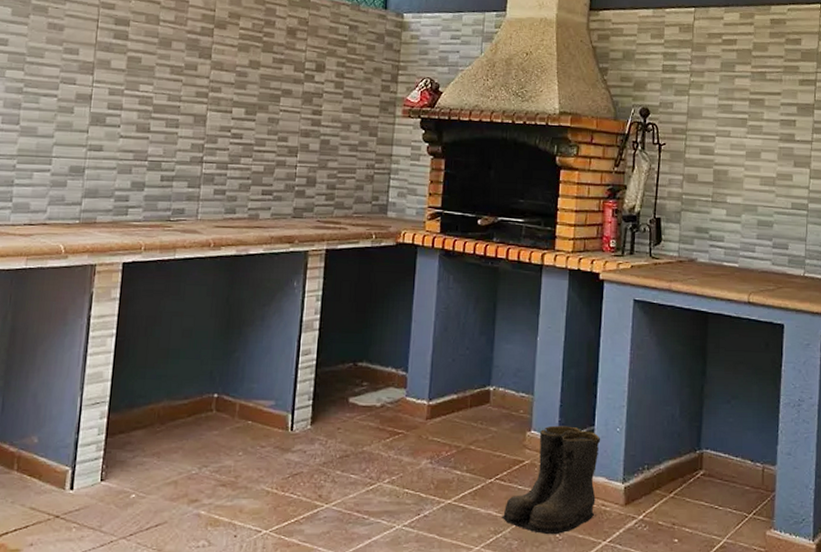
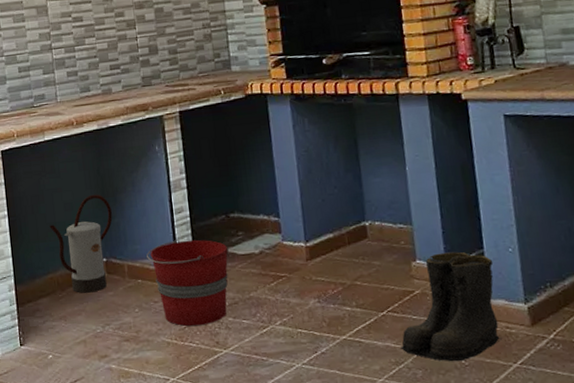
watering can: none [161,323,234,430] -> present [49,194,113,293]
bucket: none [262,383,349,477] -> present [146,240,228,326]

